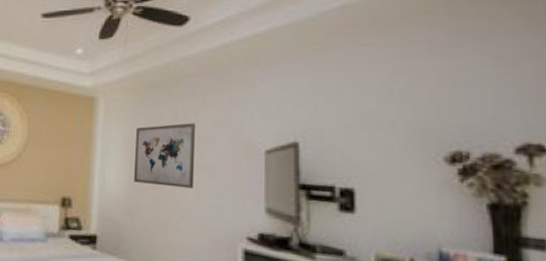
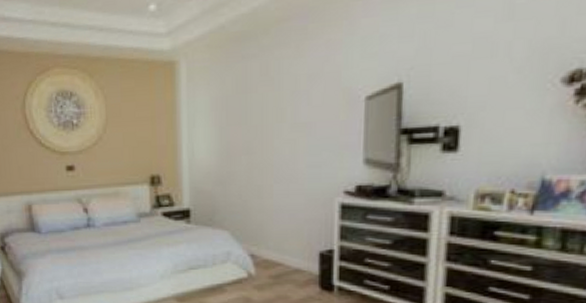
wall art: present [134,123,196,189] -> none [224,76,290,150]

